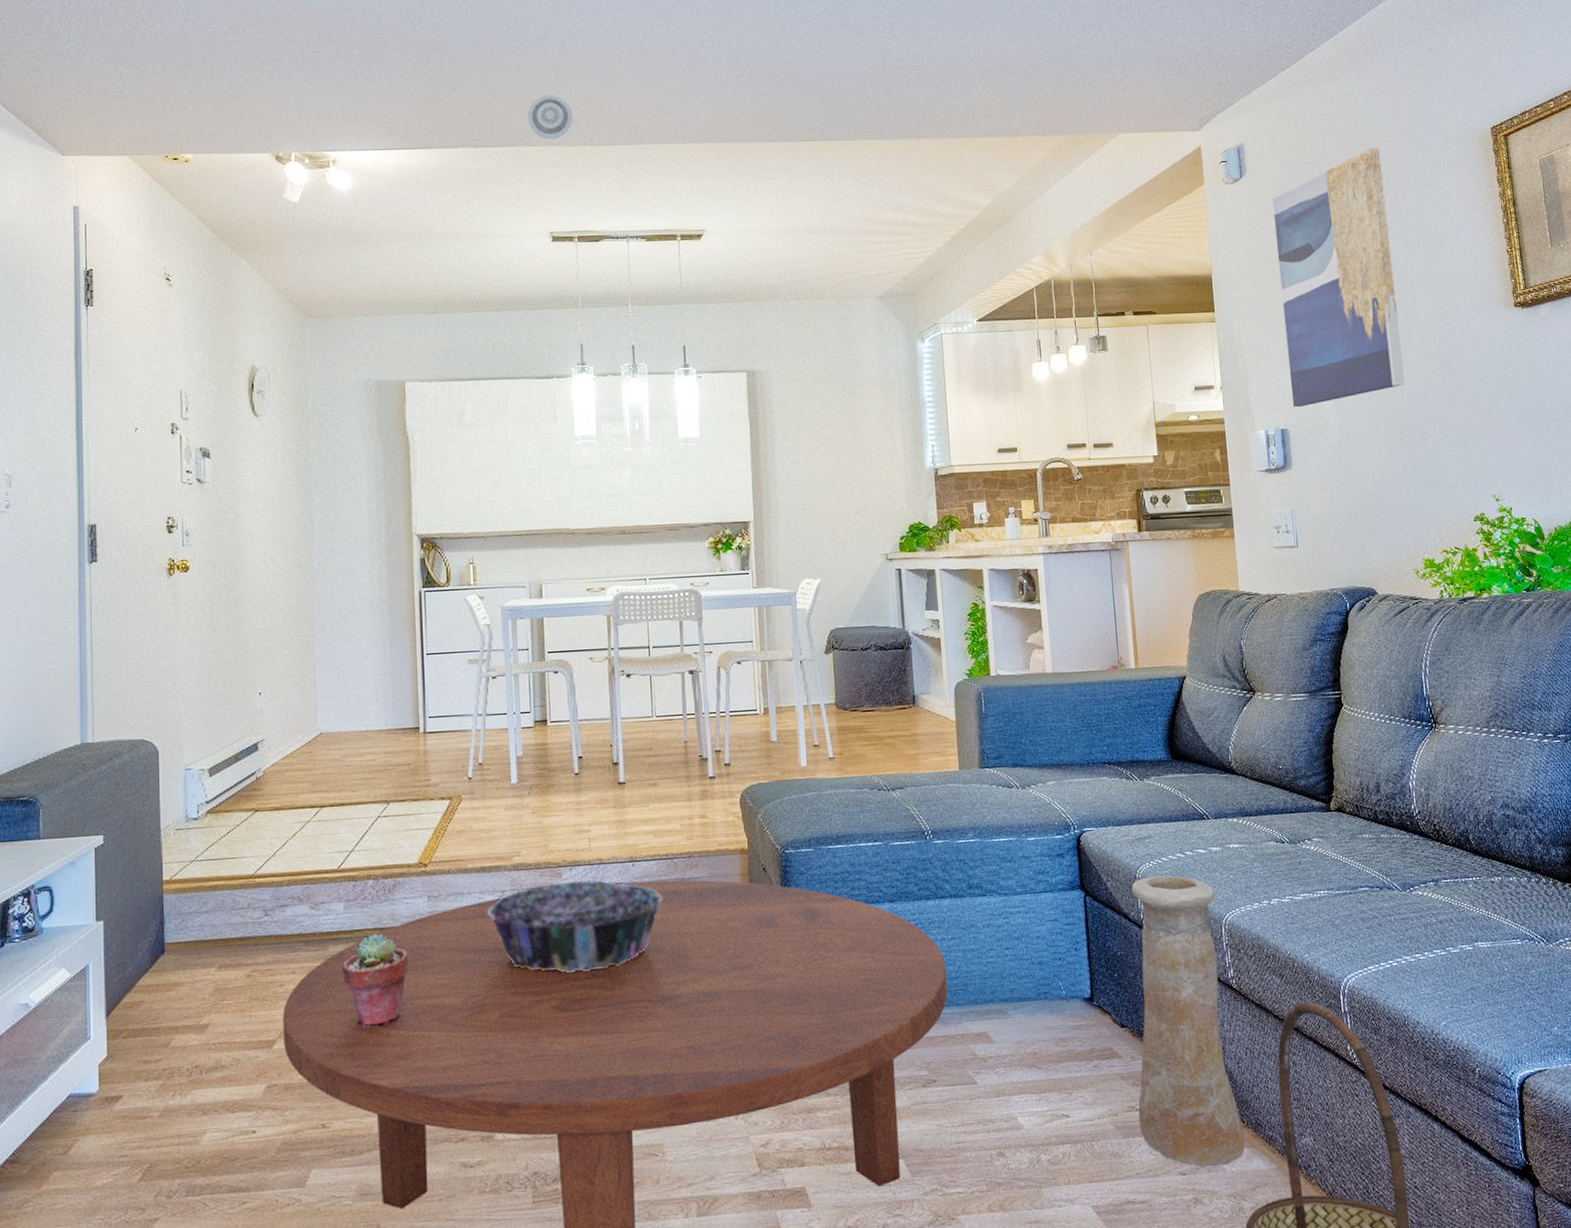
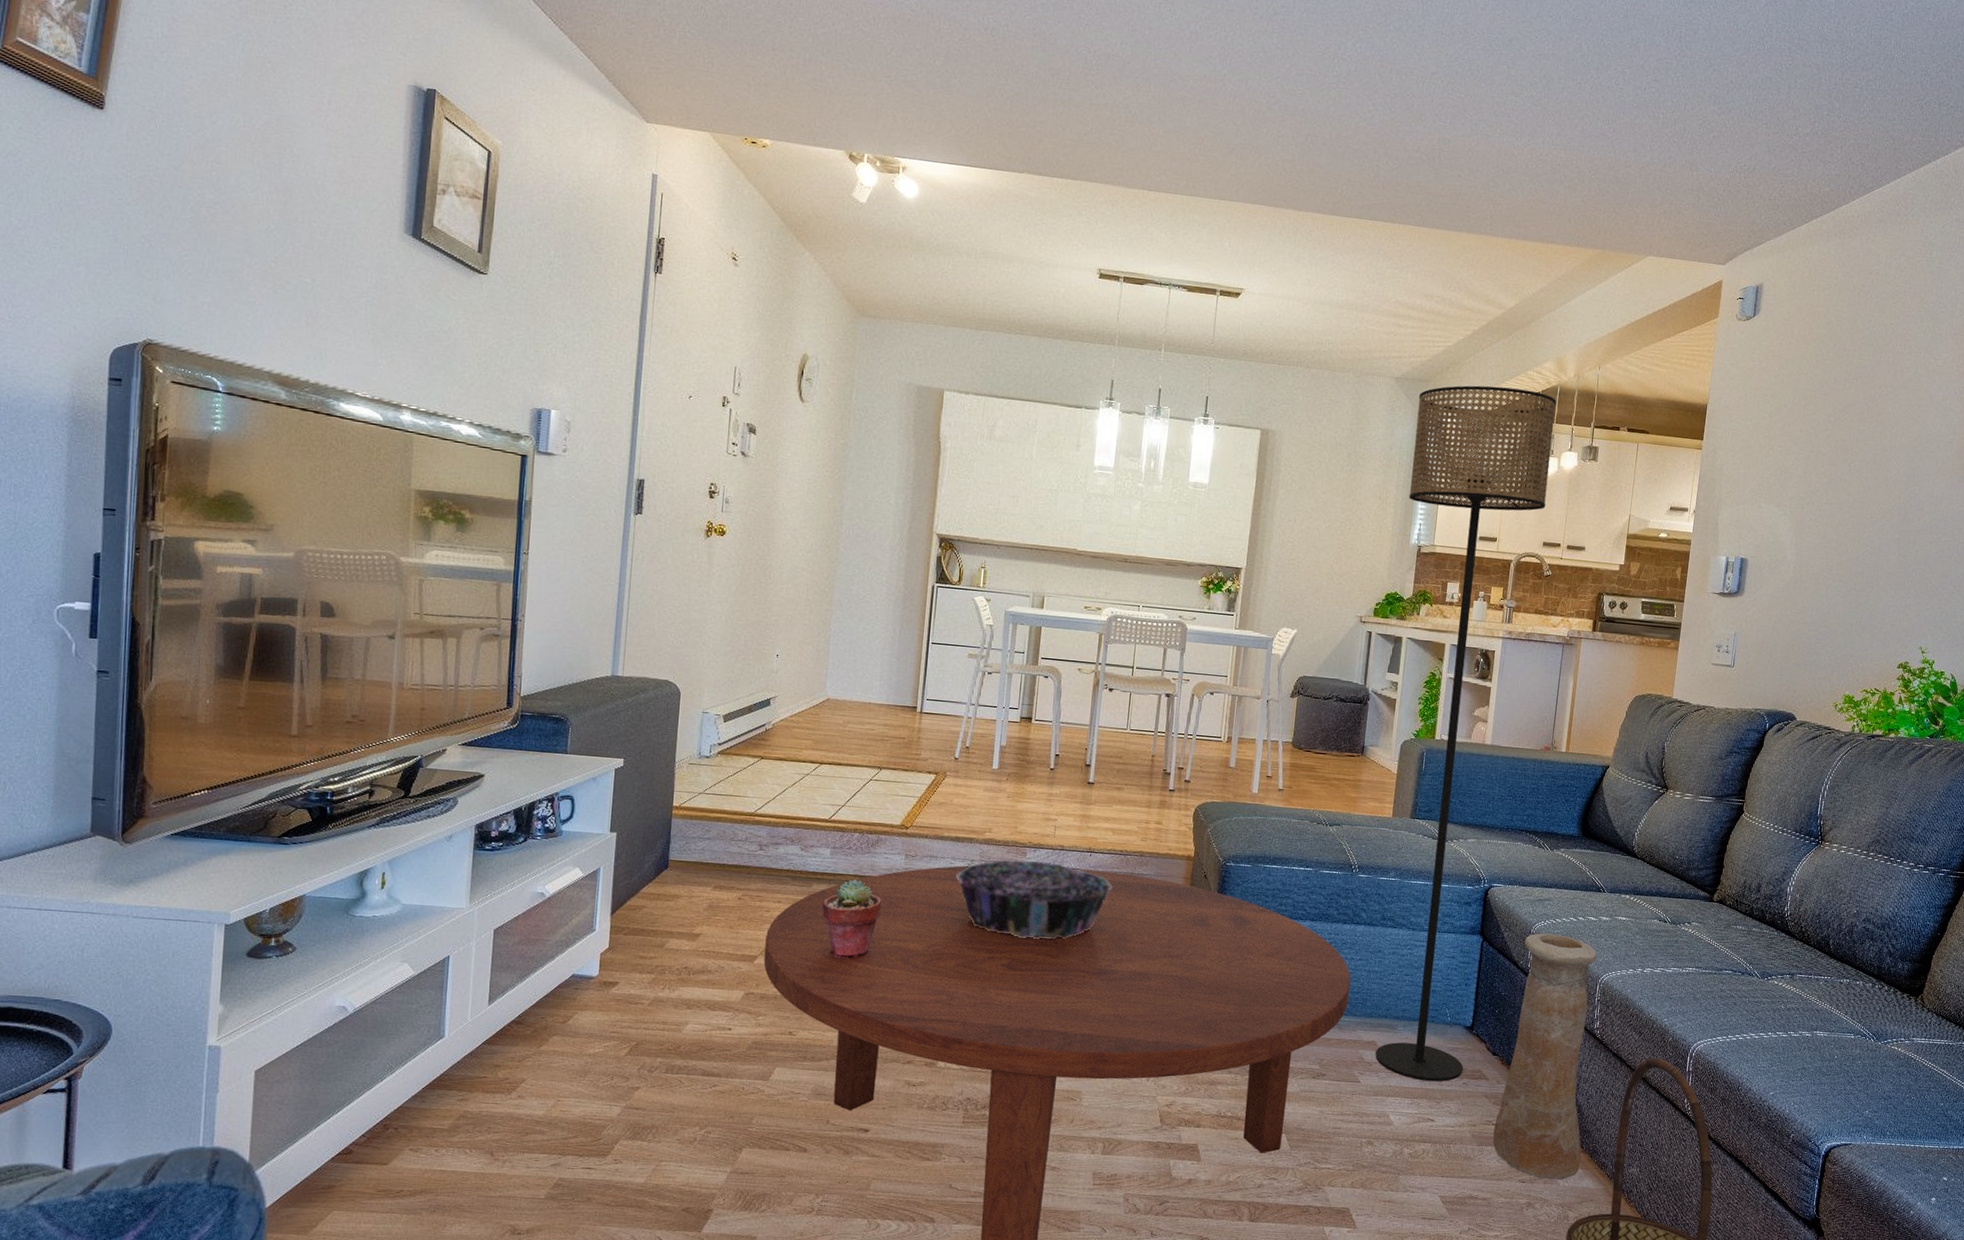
smoke detector: present [527,95,573,140] -> none [1092,134,1137,179]
floor lamp: none [906,288,1091,1070] -> present [1375,385,1557,1082]
wall art: present [1272,148,1406,407] -> none [1756,307,1890,541]

